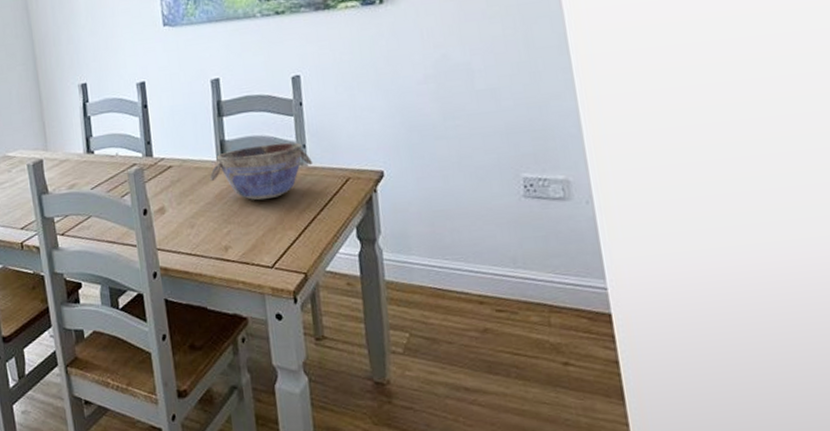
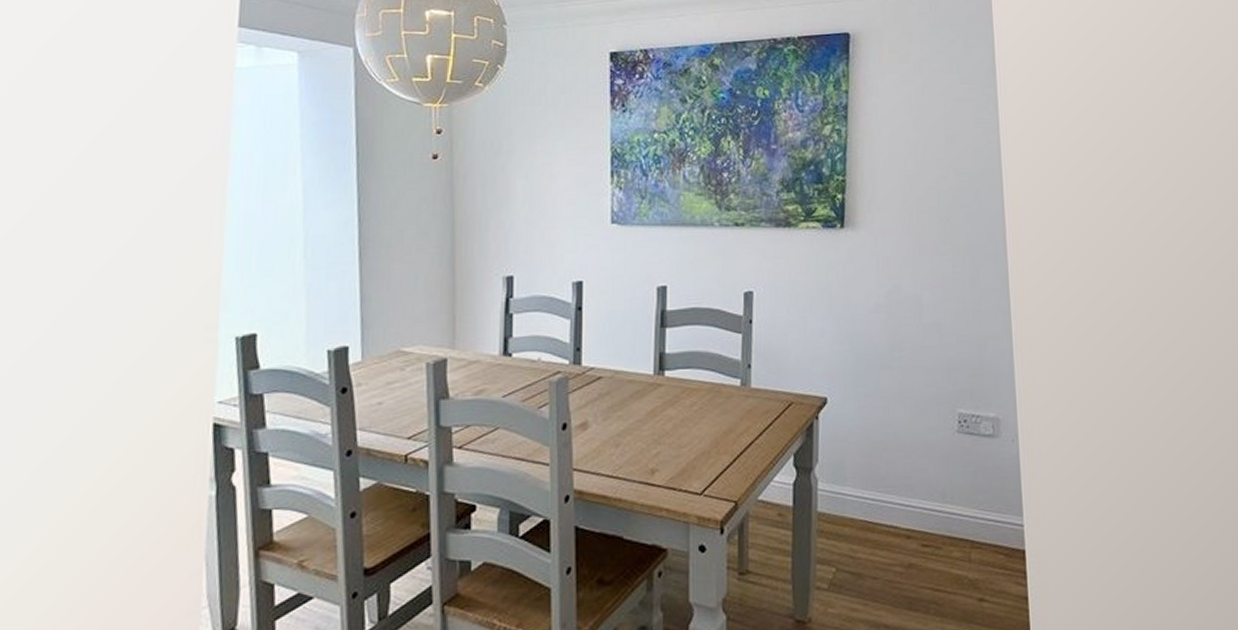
bowl: present [209,142,313,201] -> none [643,360,757,421]

